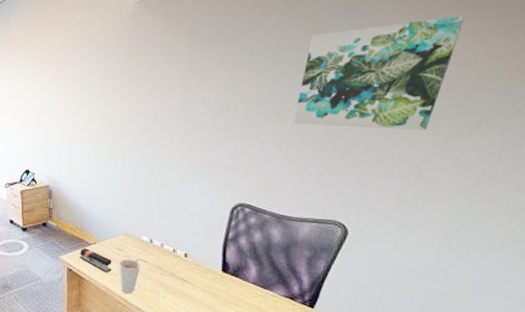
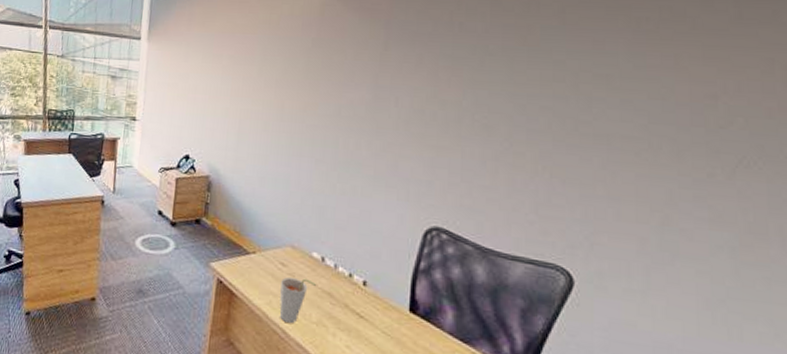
stapler: present [79,248,112,272] -> none [233,257,273,292]
wall art: present [293,15,466,131] -> none [501,41,707,168]

